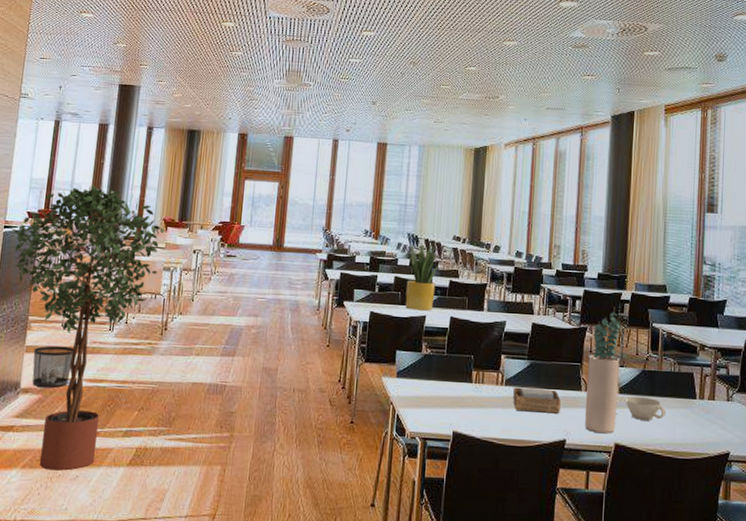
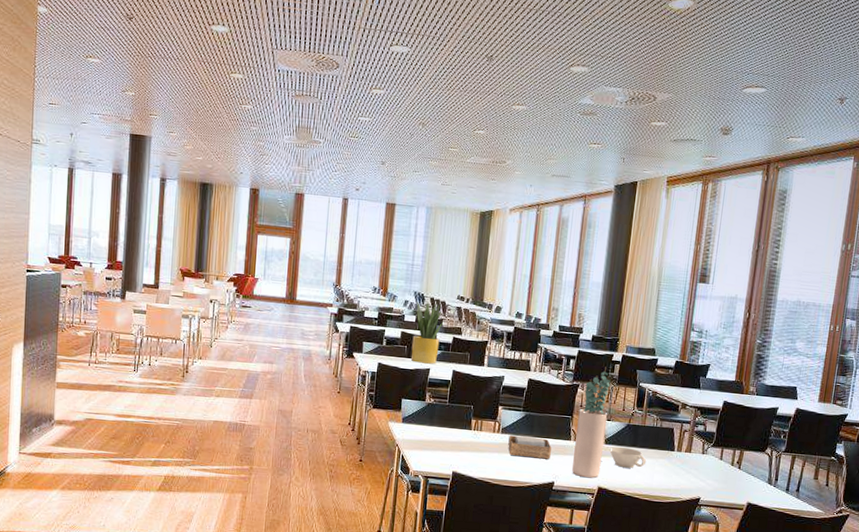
potted tree: present [10,185,165,471] -> none [33,233,182,493]
waste bin: present [32,345,75,388] -> none [64,383,102,421]

